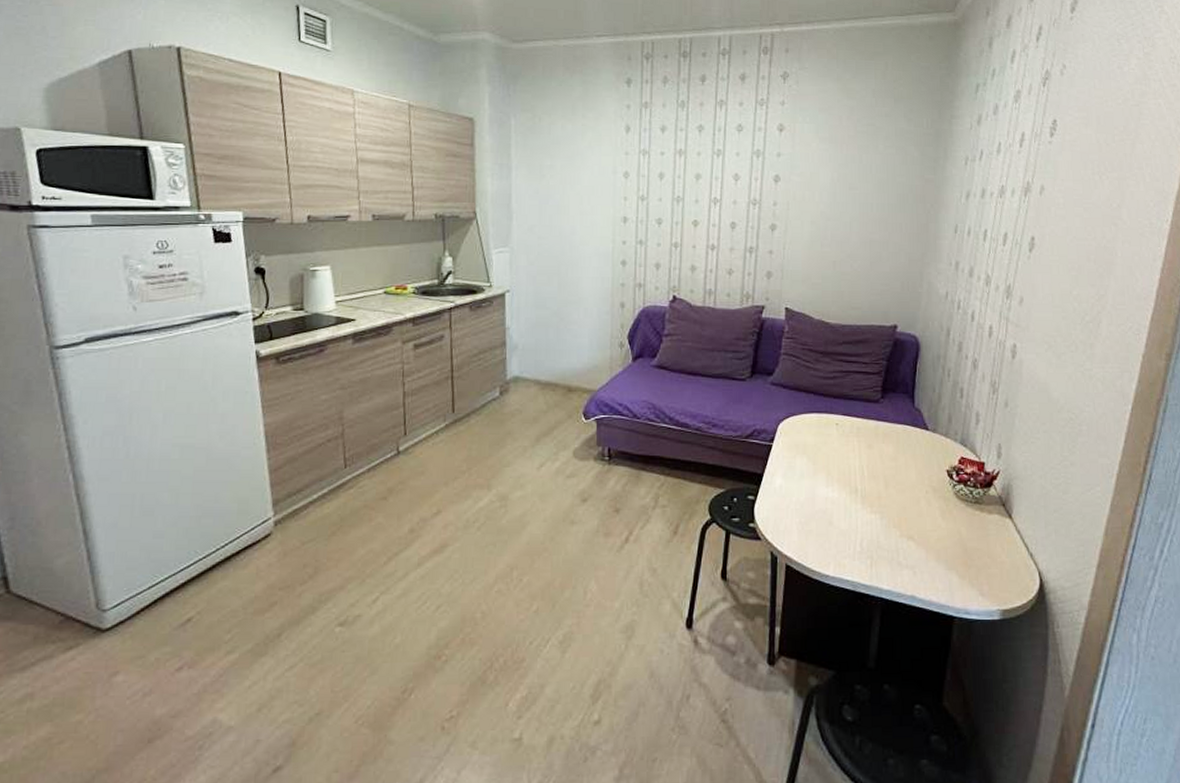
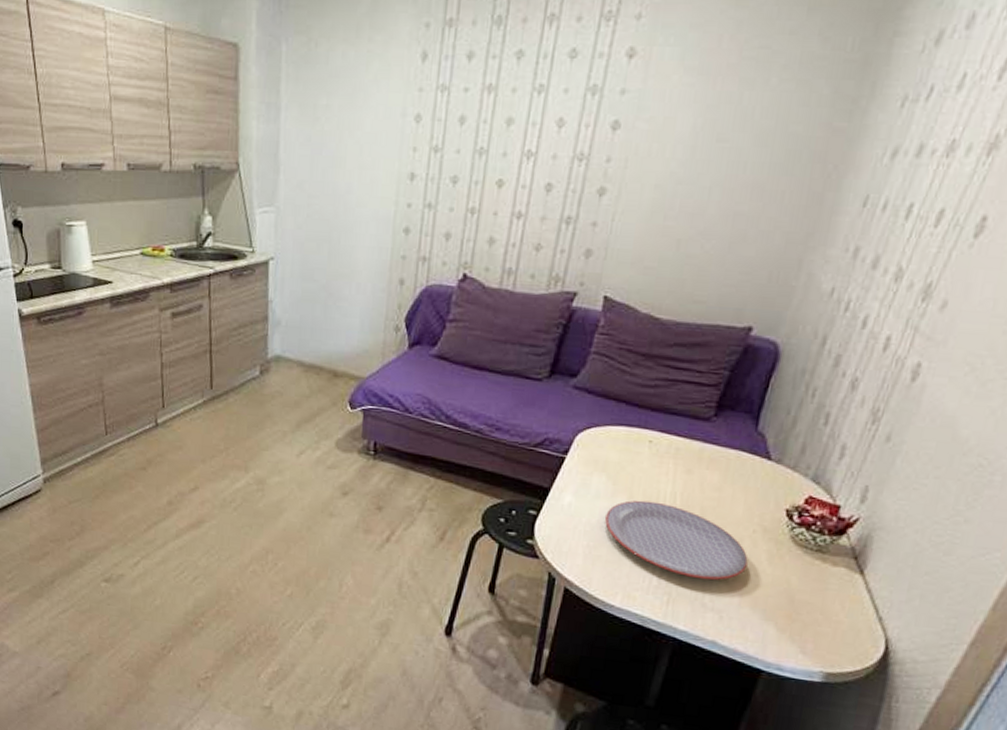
plate: none [810,476,927,540] -> present [604,500,748,580]

